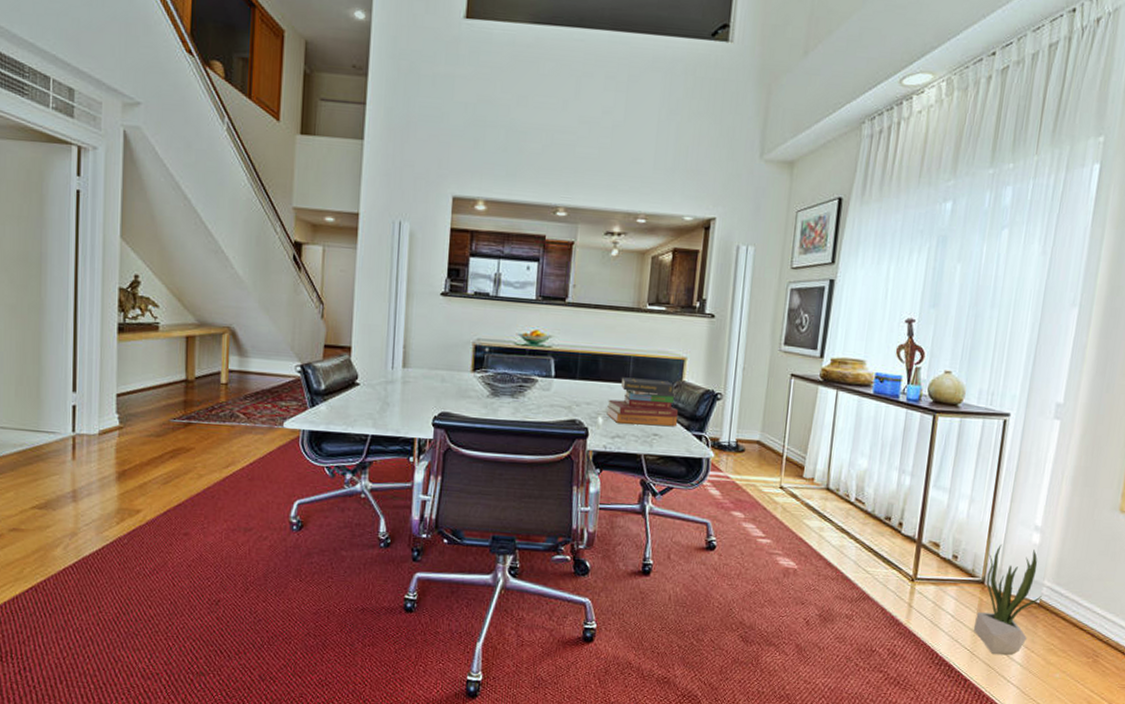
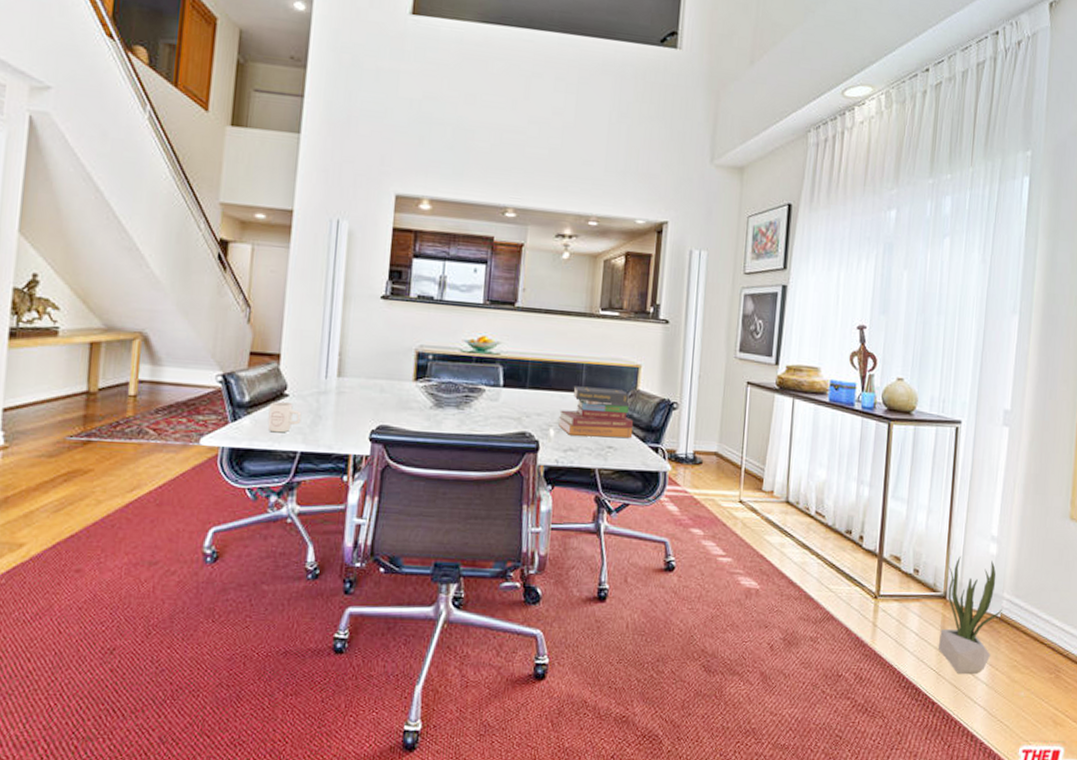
mug: none [342,389,372,418] -> present [267,401,302,433]

